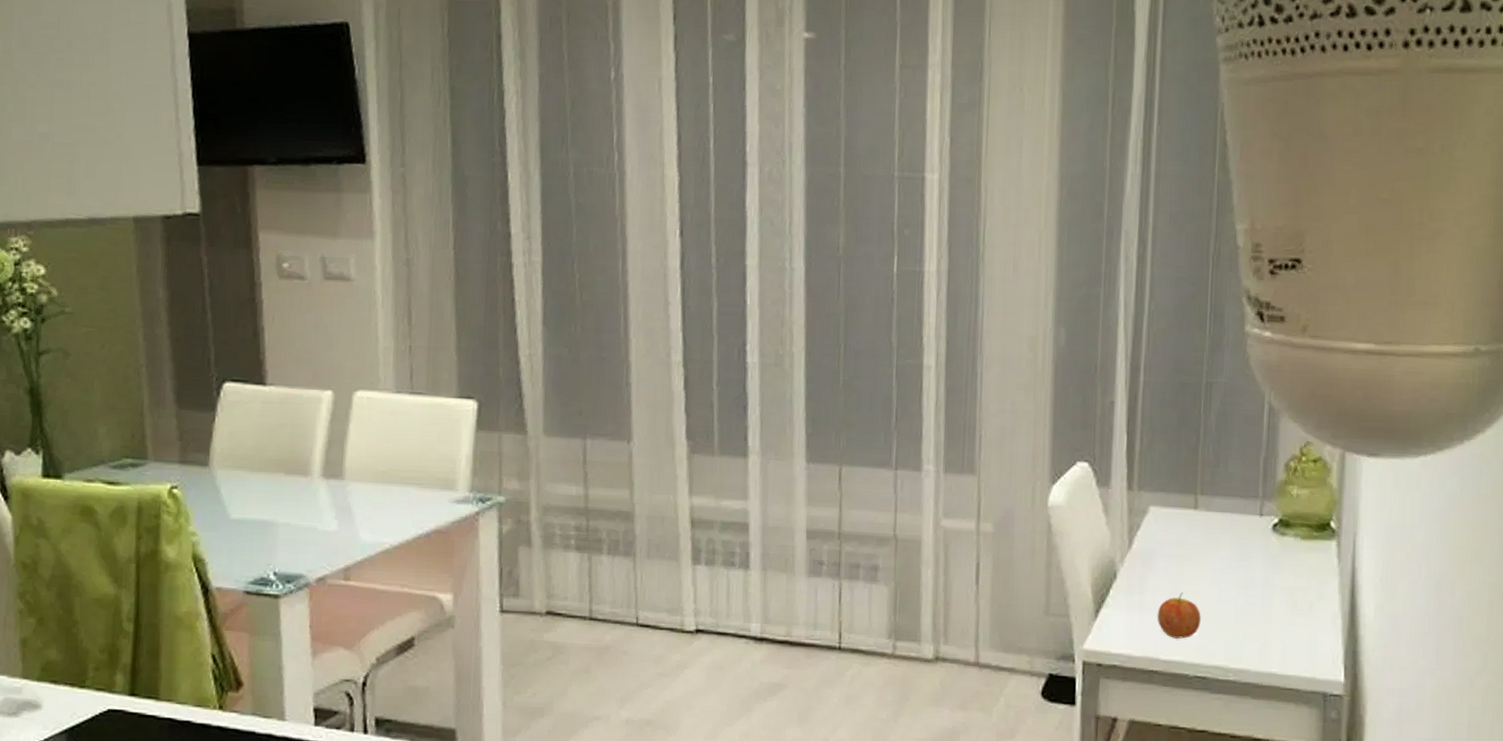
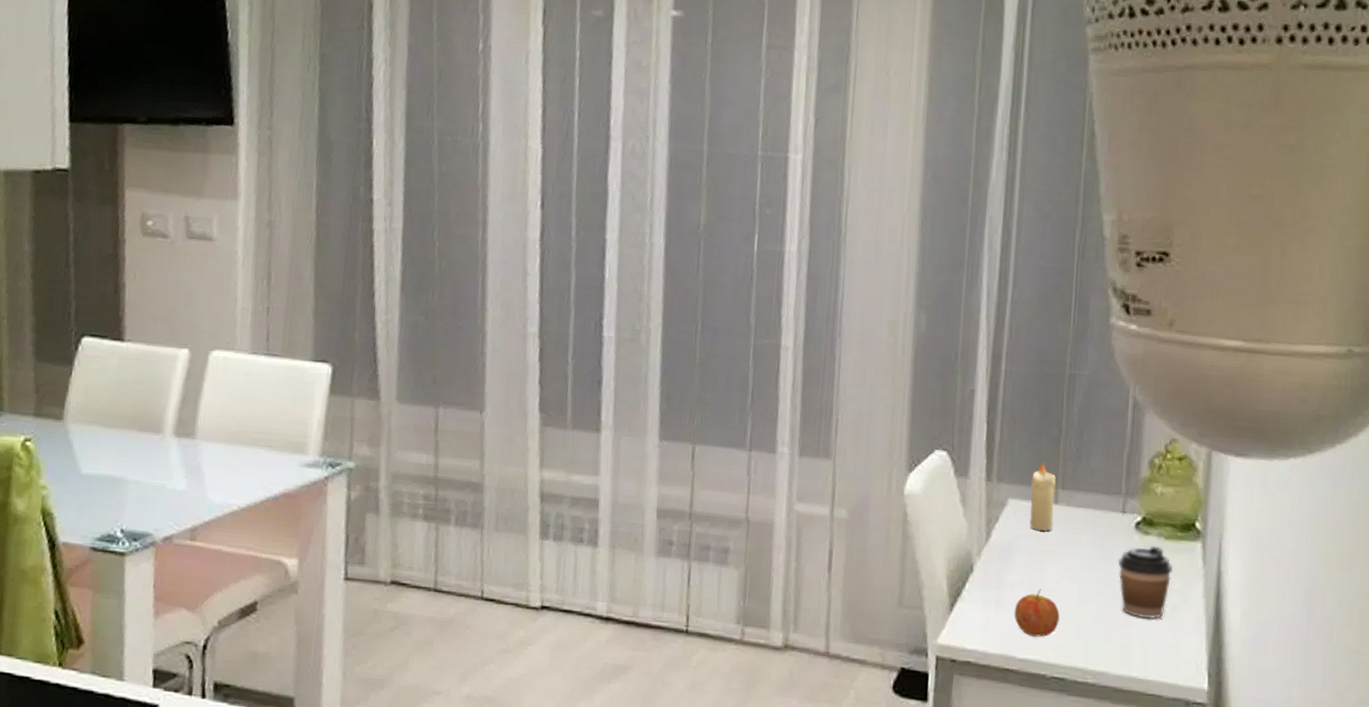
candle: none [1170,469,1196,537] -> present [1029,462,1056,532]
coffee cup: none [1256,545,1310,617] -> present [1117,545,1173,619]

